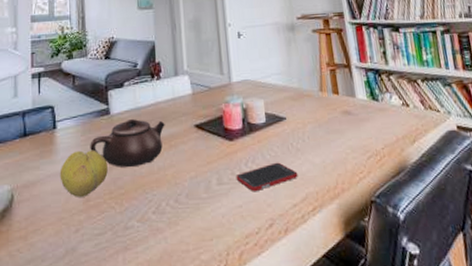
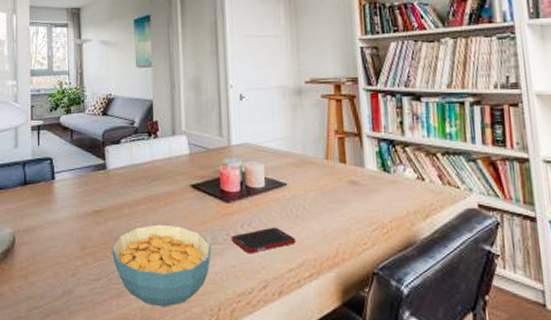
fruit: present [59,149,108,197] -> none [58,201,104,245]
teapot: present [90,119,165,168] -> none [87,175,161,221]
cereal bowl: none [117,168,217,258] -> present [112,224,211,307]

